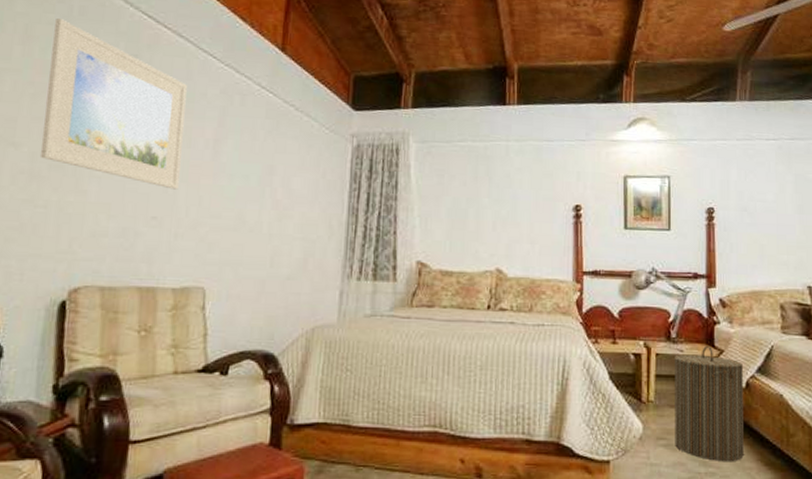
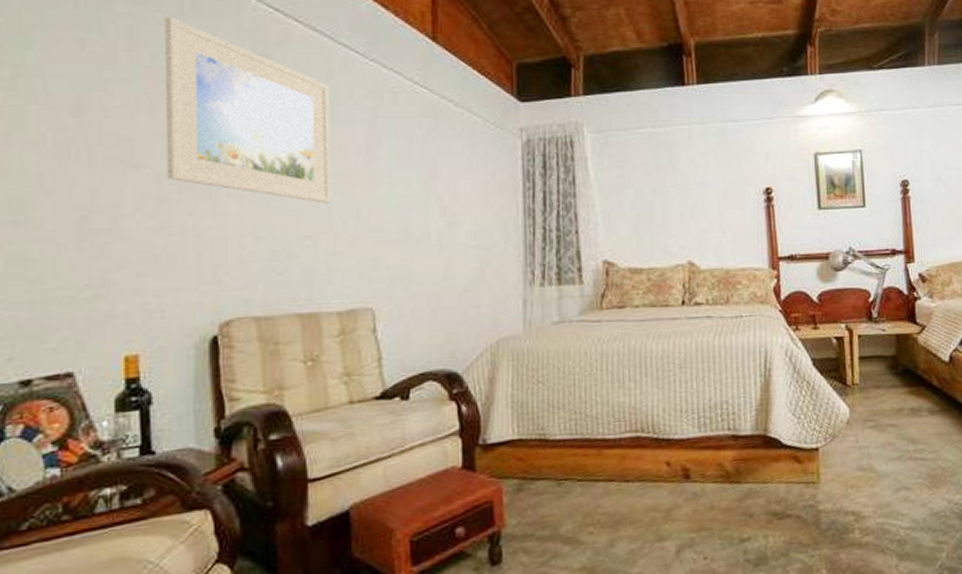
laundry hamper: present [675,345,744,461] -> none [877,322,951,438]

